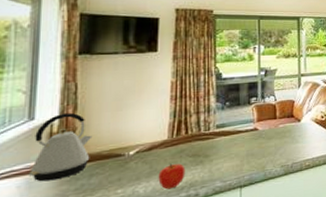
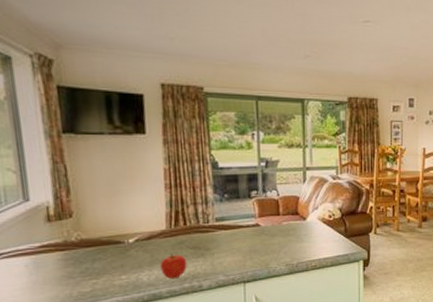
kettle: present [28,113,93,182] -> none [33,195,91,263]

